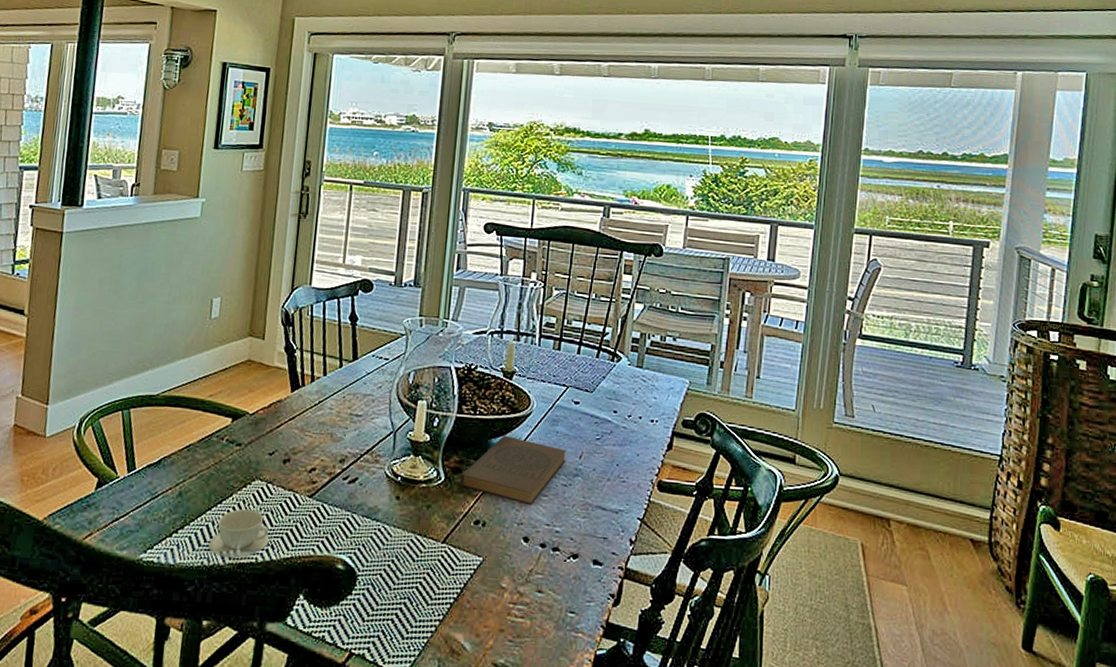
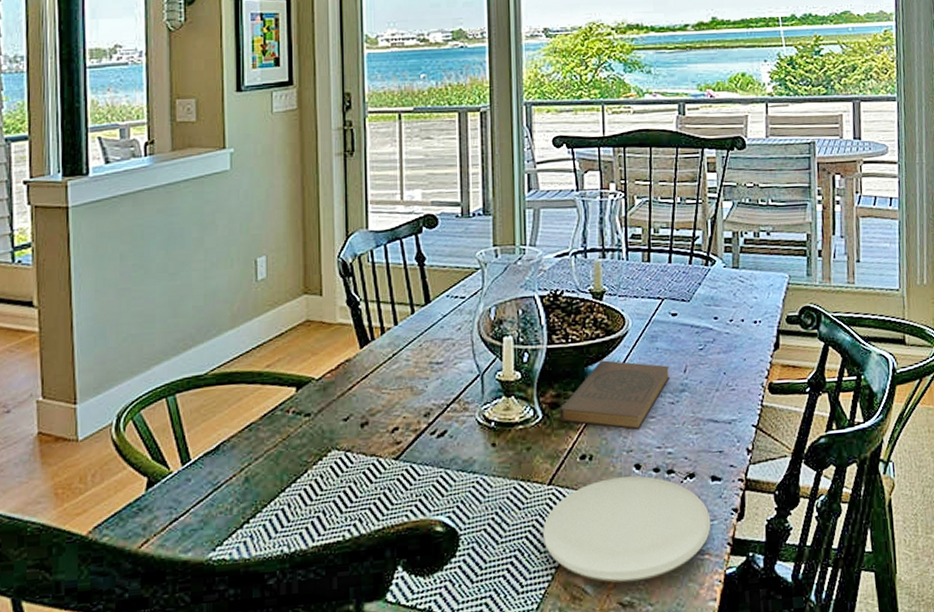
teacup: present [208,508,270,558] -> none [287,483,356,541]
plate: none [431,546,588,647] -> present [542,476,711,583]

